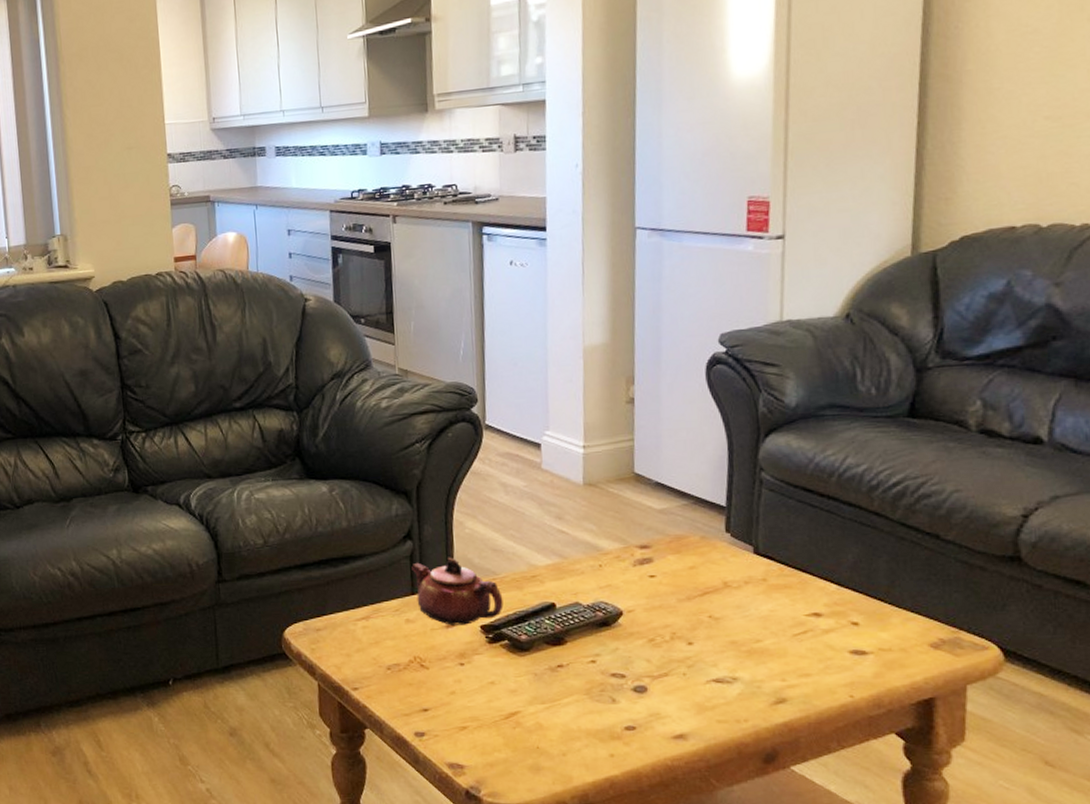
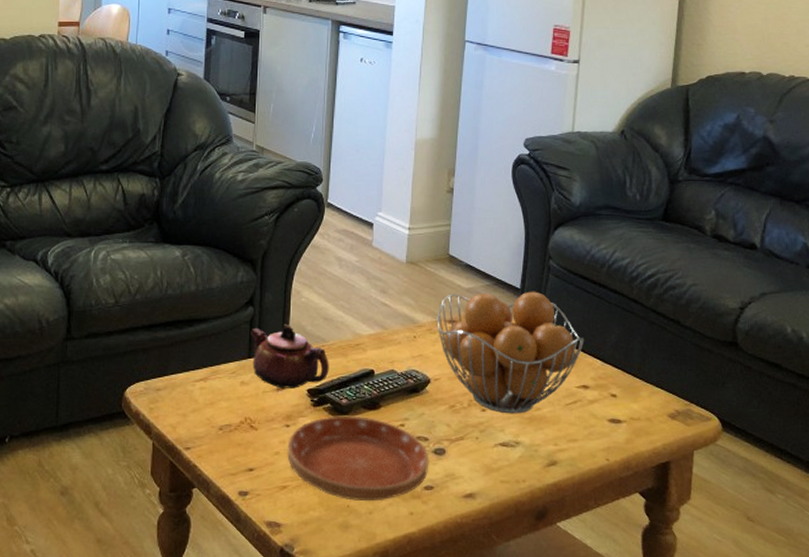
saucer: none [463,652,629,743] -> present [287,415,429,502]
fruit basket: none [625,508,813,647] -> present [437,291,585,414]

